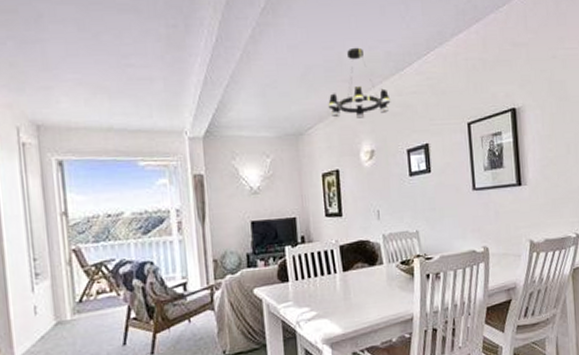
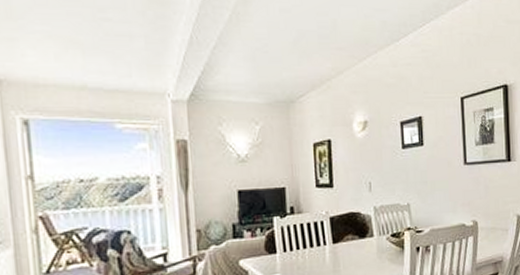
chandelier: present [328,47,391,118] -> none [321,14,385,88]

